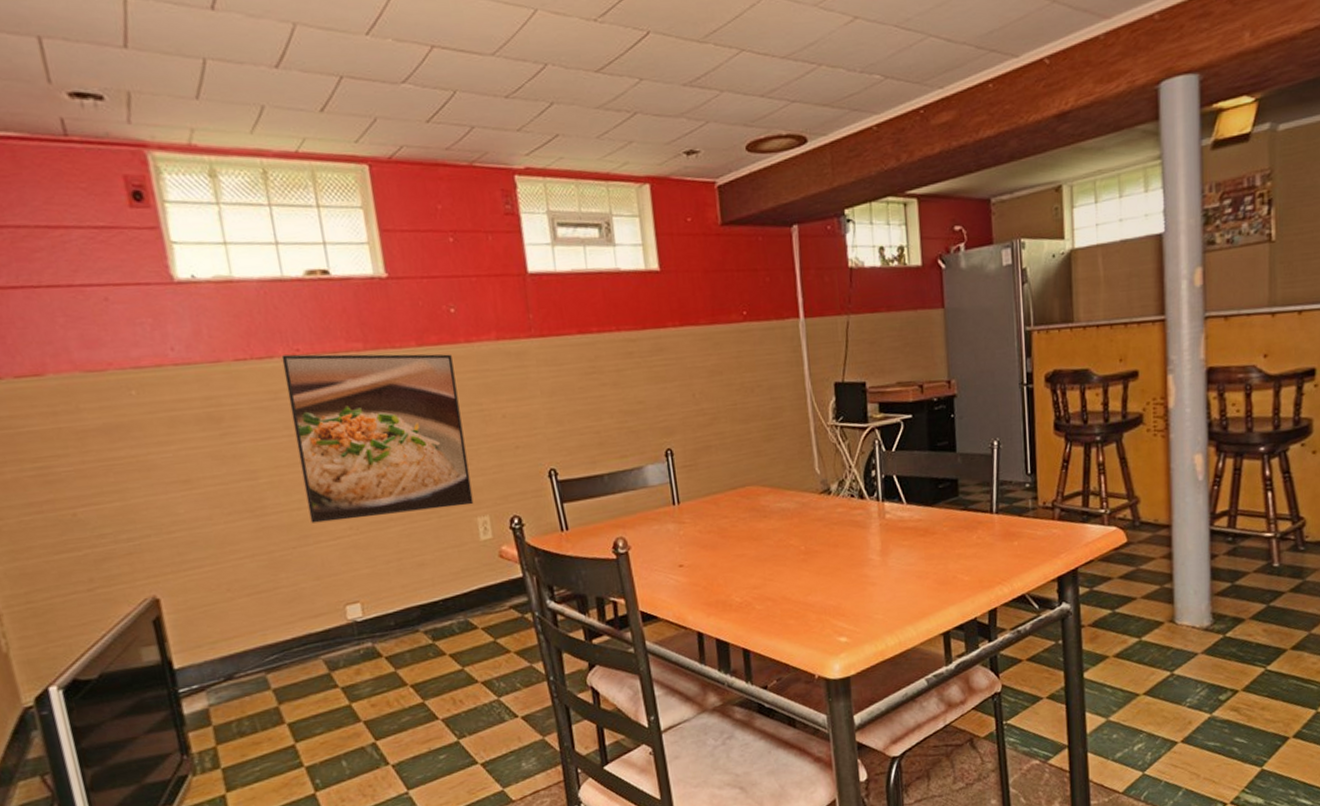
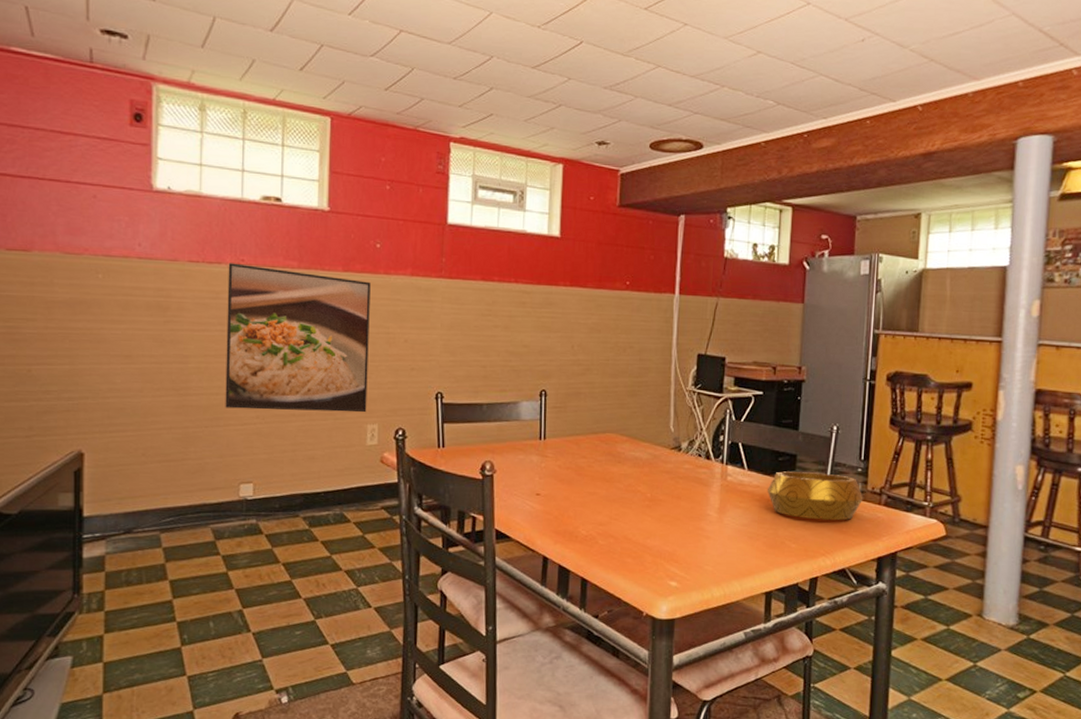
decorative bowl: none [930,494,1035,548] -> present [767,471,863,521]

